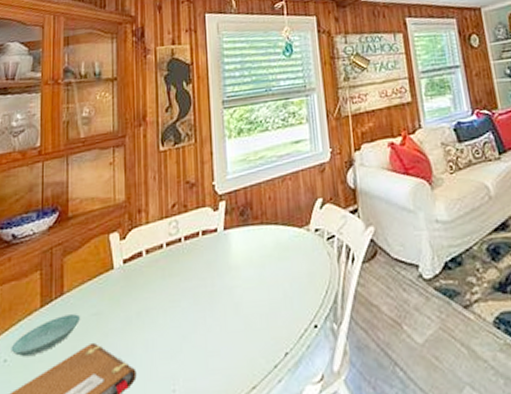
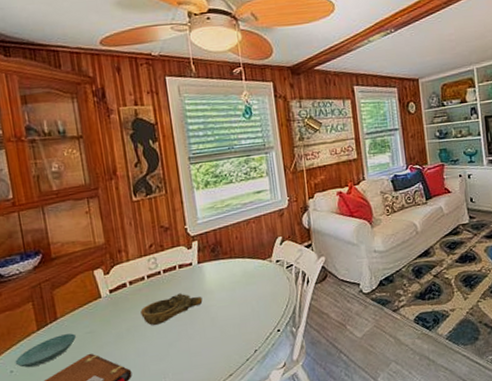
decorative bowl: none [155,267,226,309] -> present [140,293,203,325]

